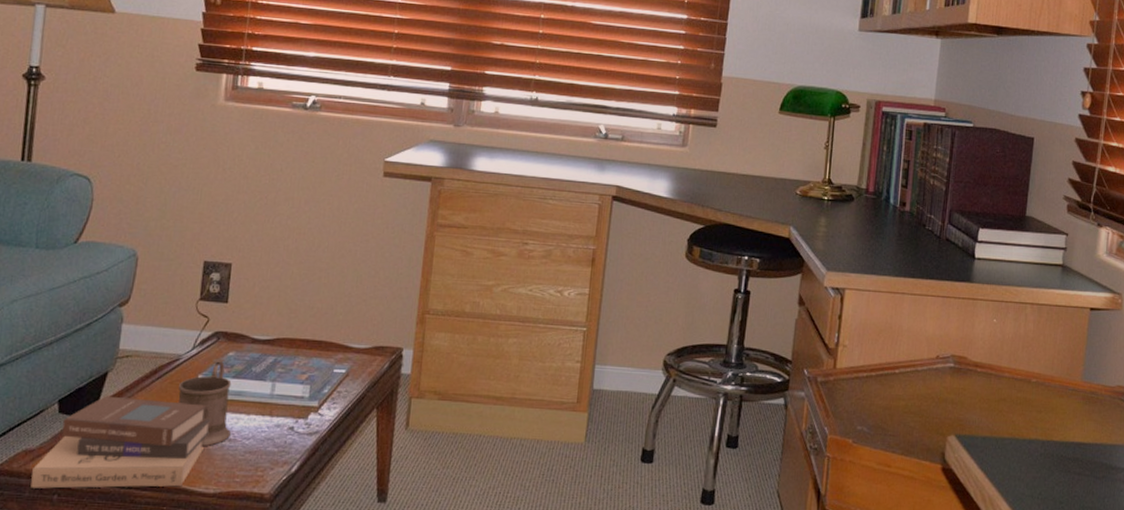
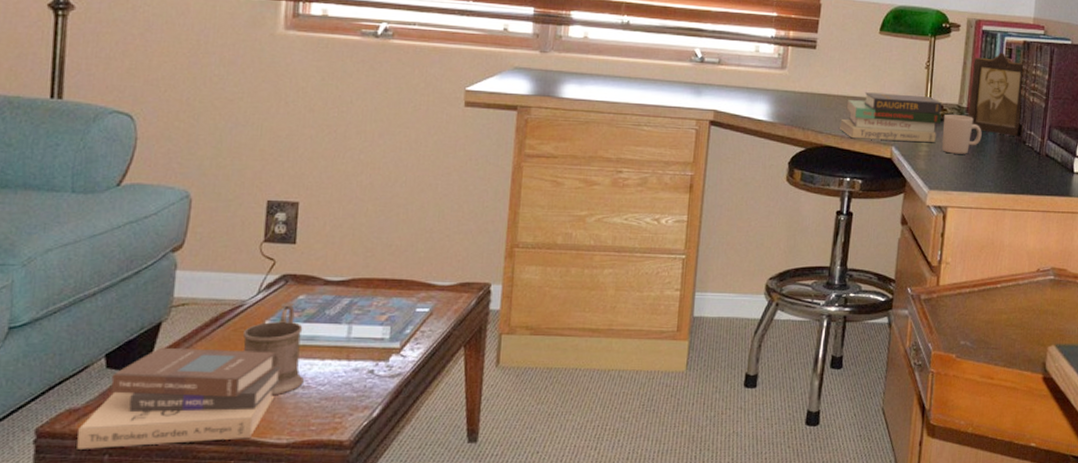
books: none [737,171,841,223] -> present [839,92,942,142]
mug: none [840,194,881,236] -> present [942,113,982,154]
photo frame: none [867,134,925,221] -> present [968,52,1025,137]

